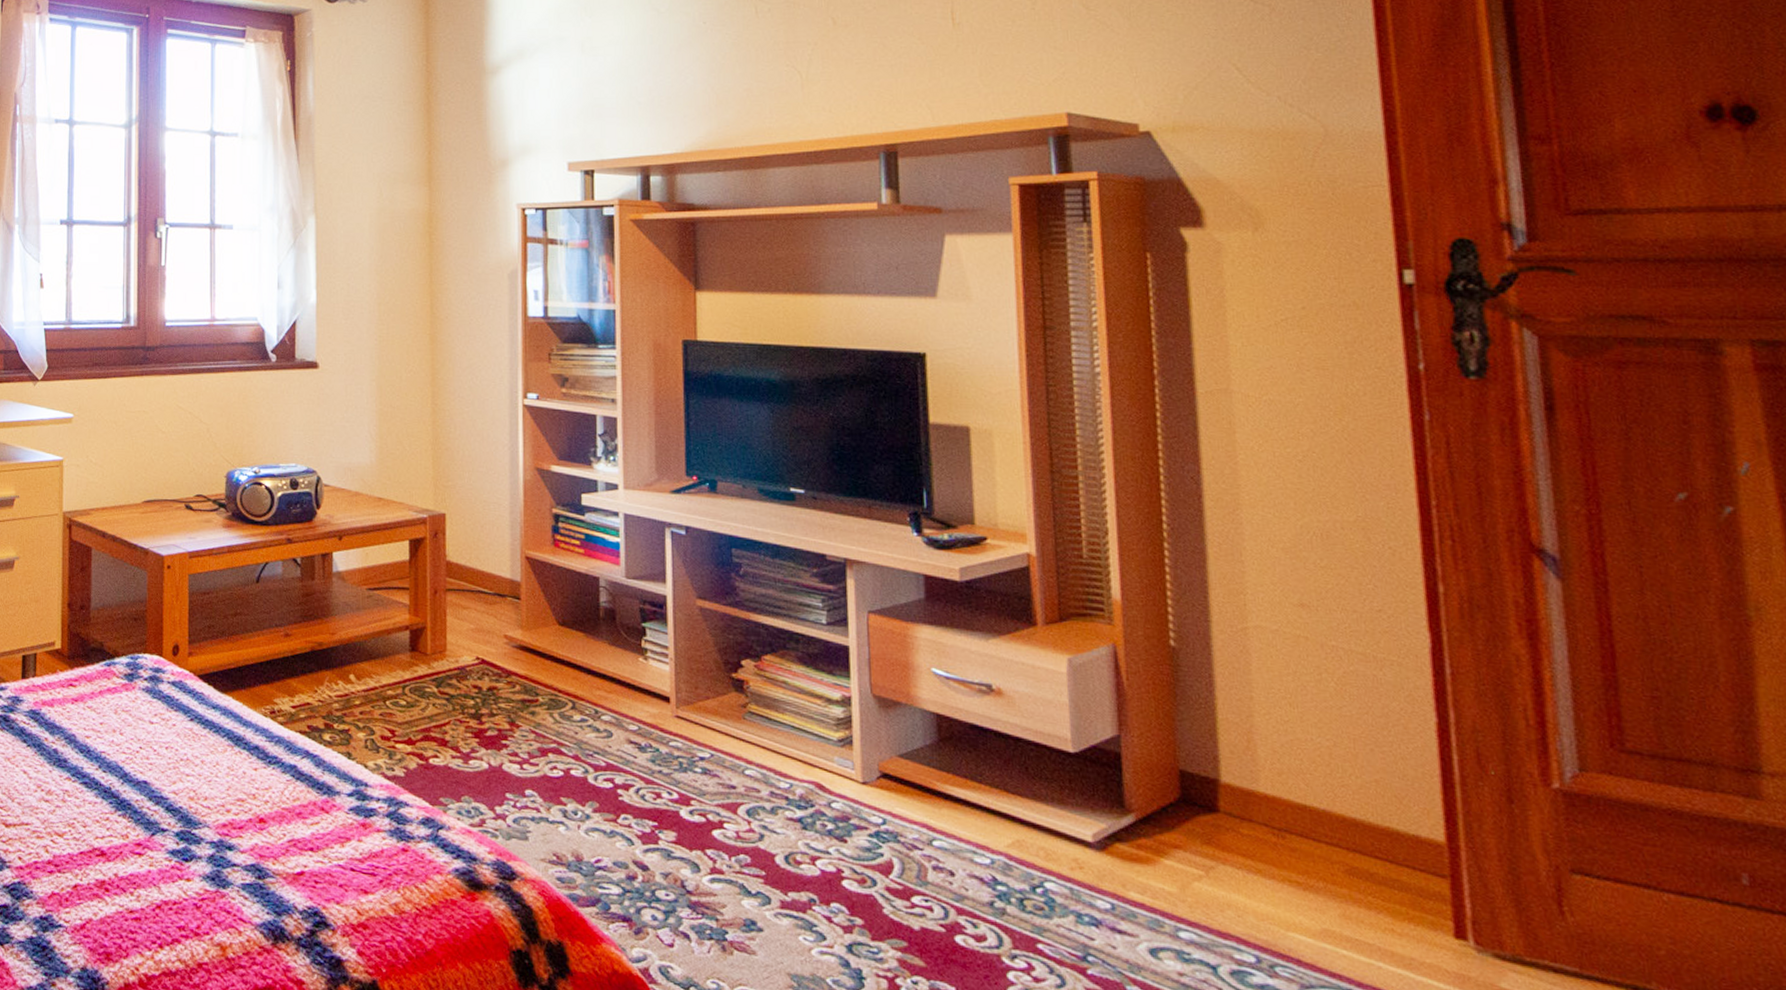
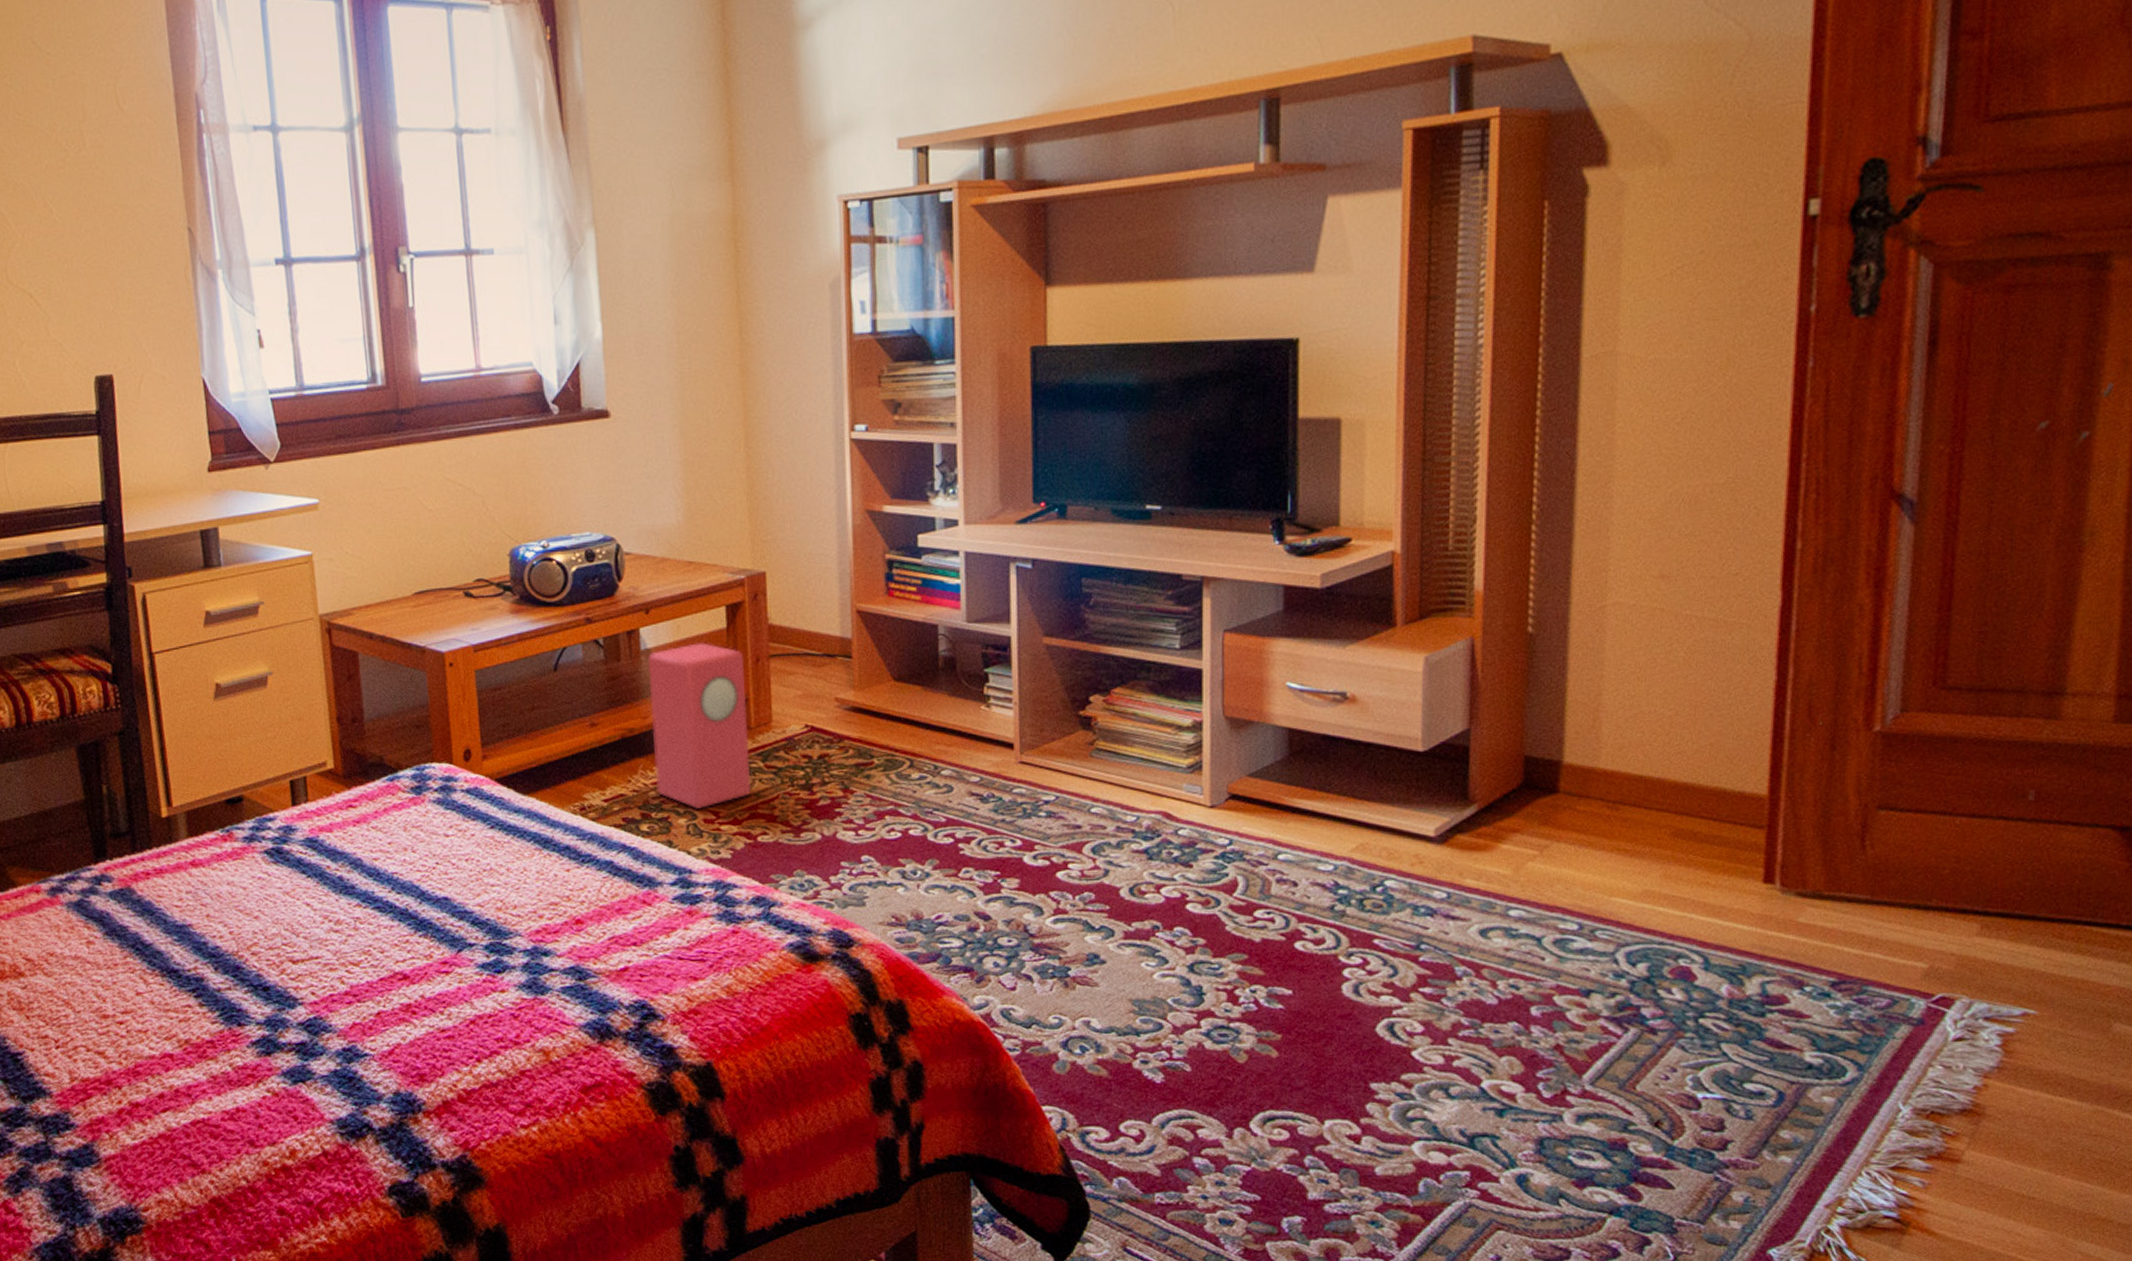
speaker: none [338,571,425,725] -> present [647,642,751,809]

